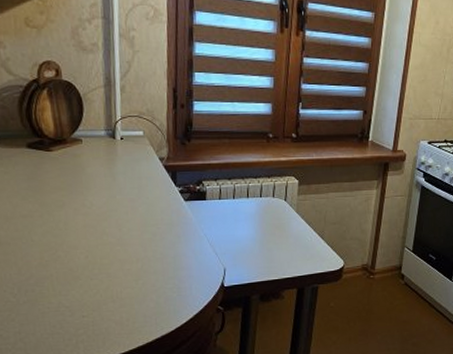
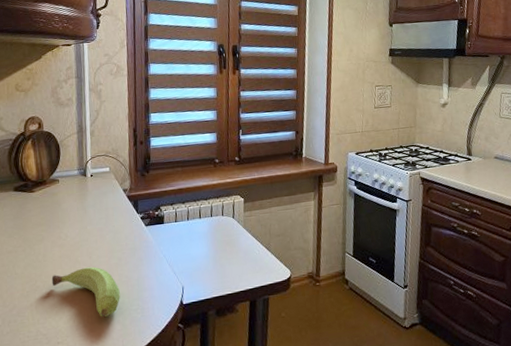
fruit: none [74,240,154,293] -> present [51,266,120,317]

